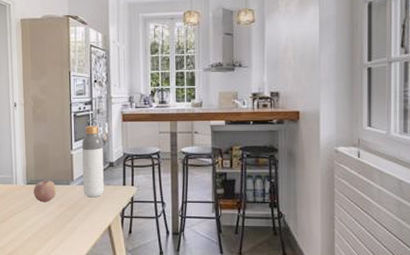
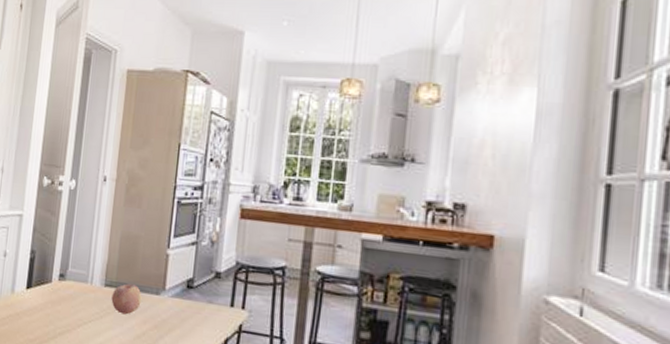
bottle: present [82,125,104,198] -> none [176,218,211,318]

